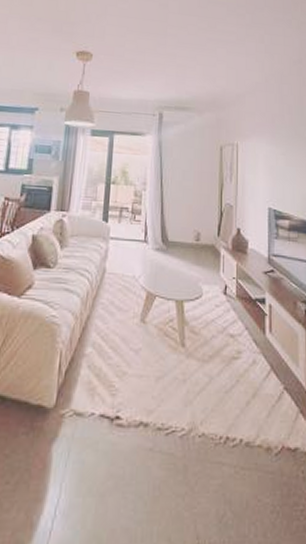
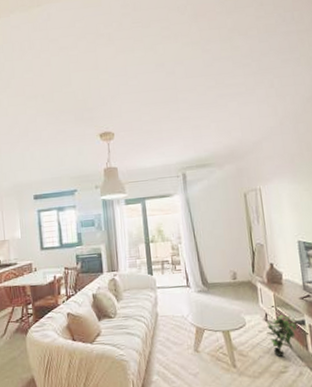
potted plant: none [224,288,257,339] -> present [266,314,297,357]

